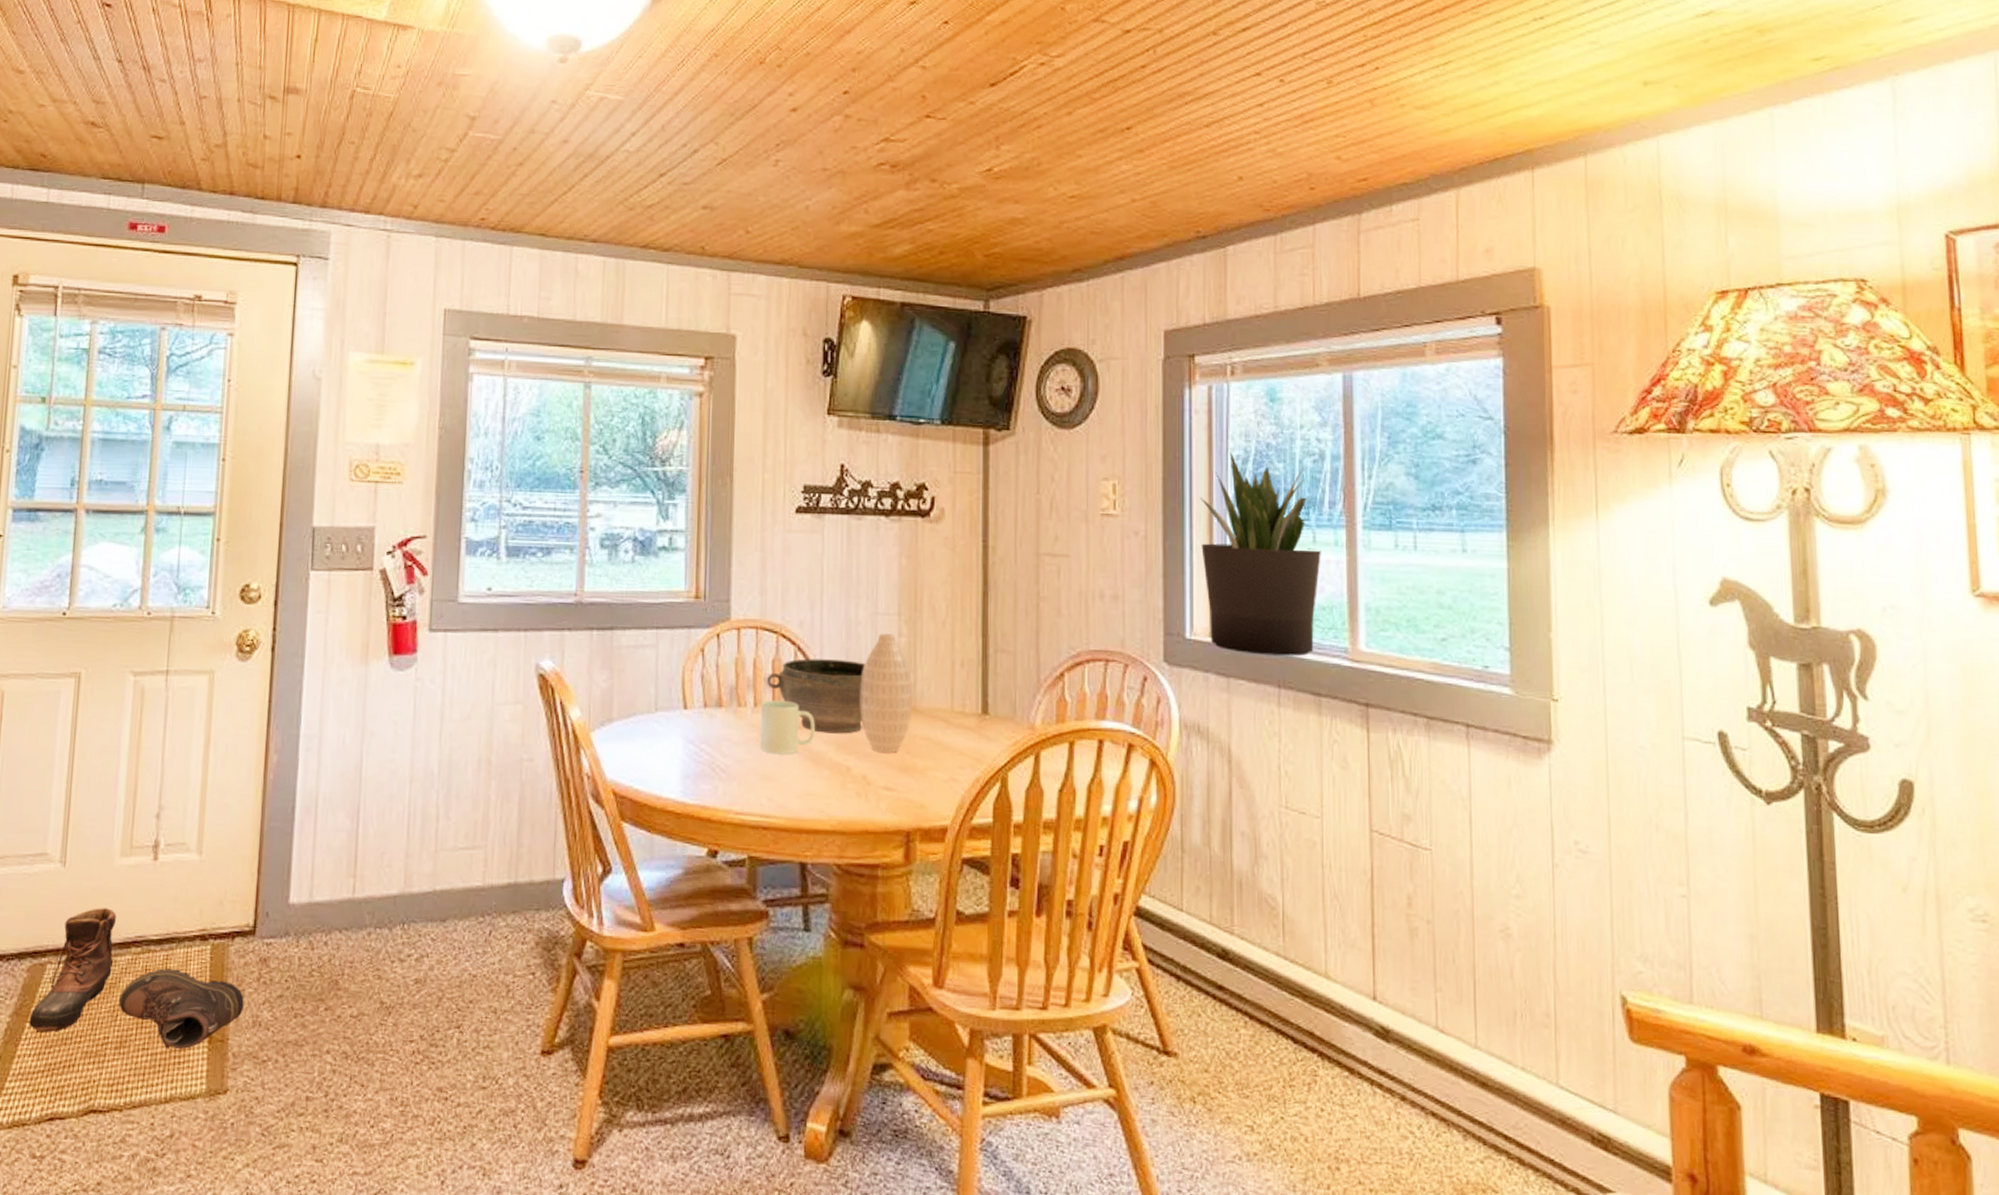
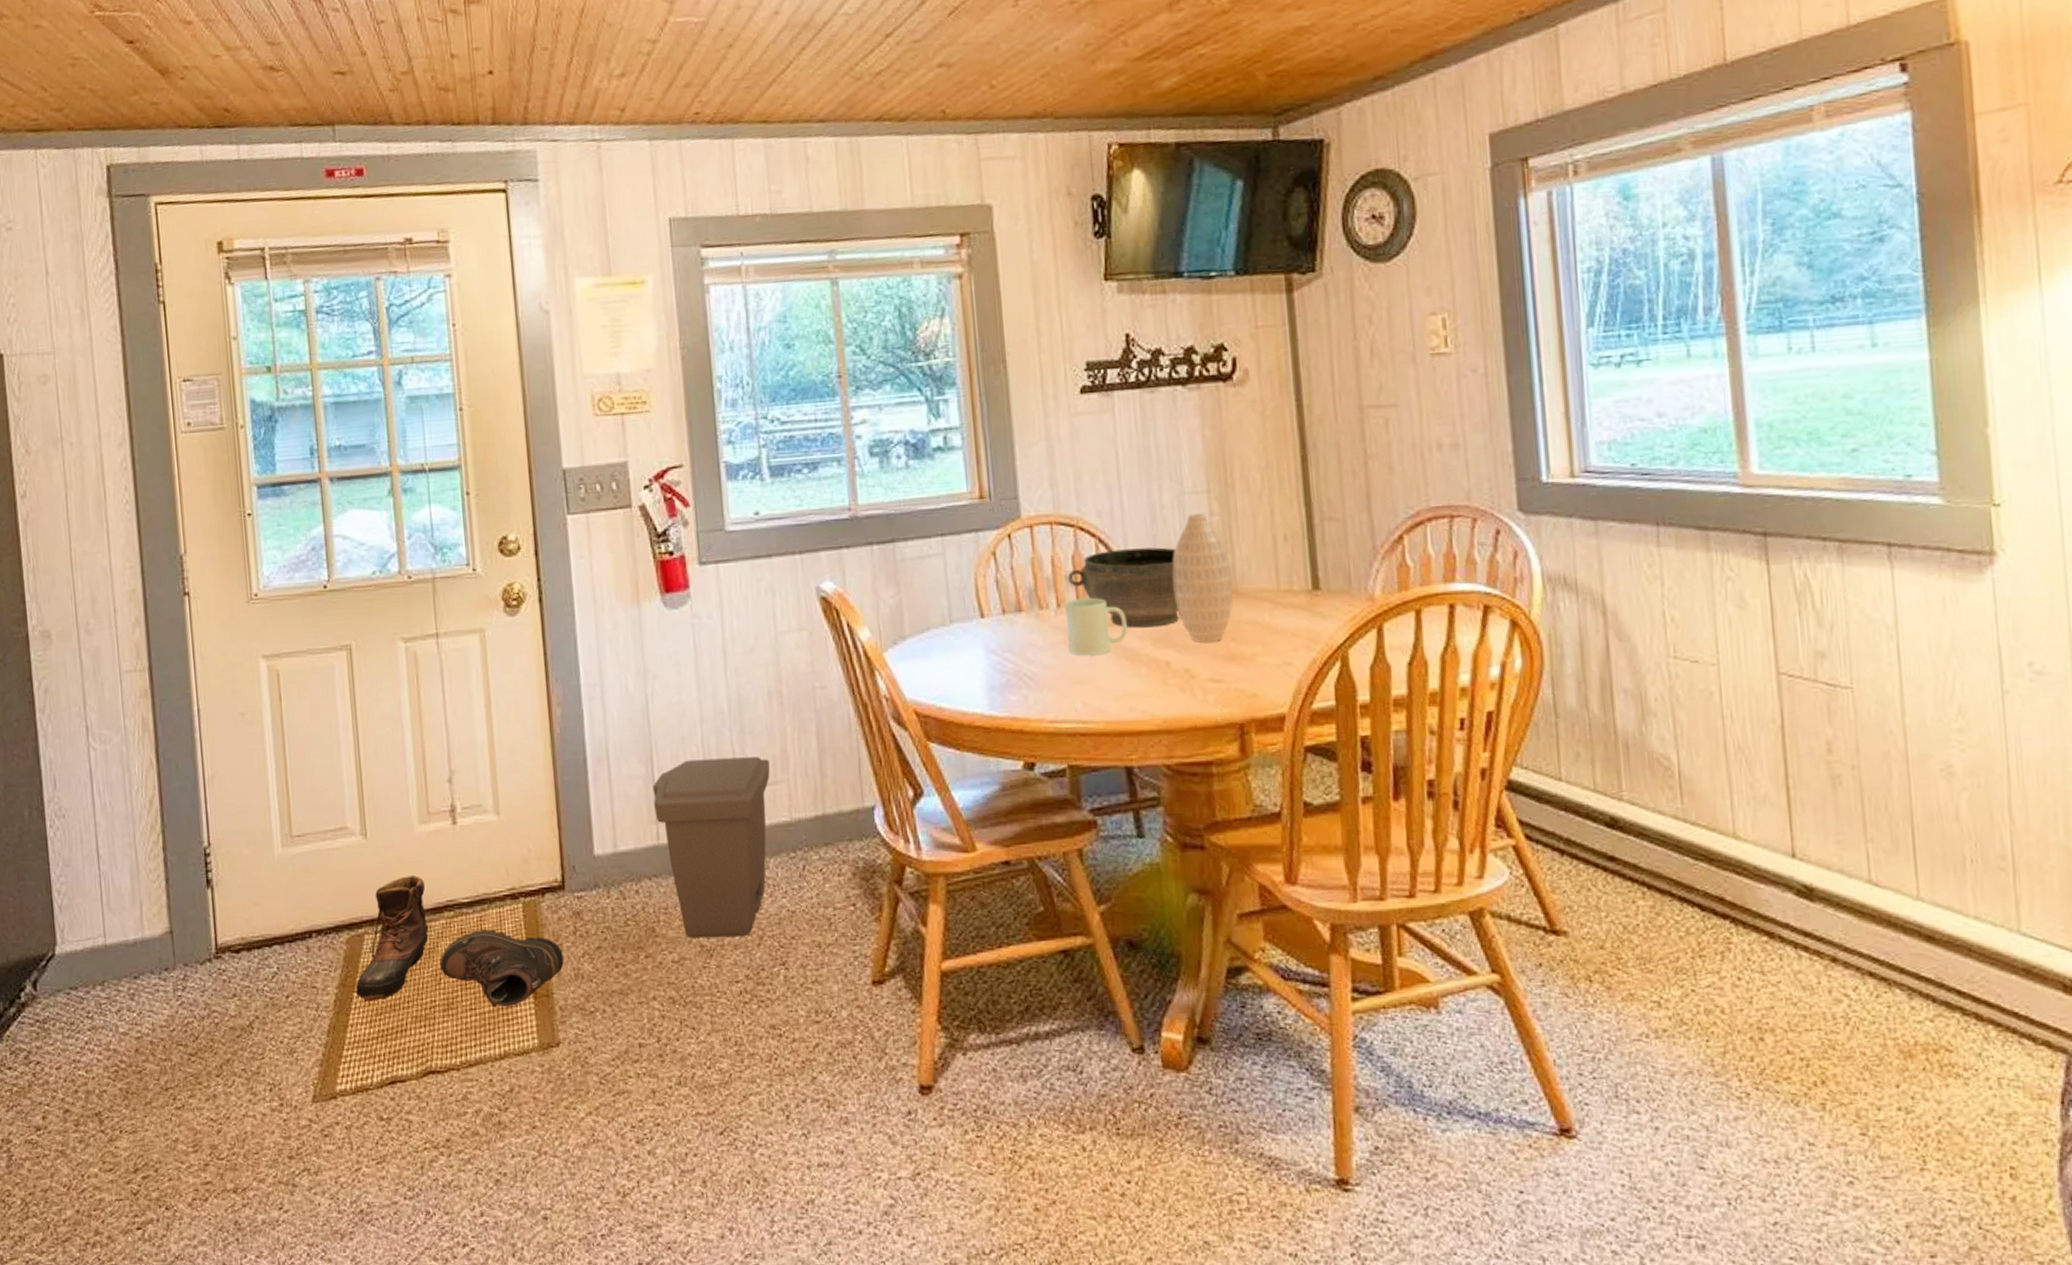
trash can: none [354,817,470,997] -> present [653,757,770,939]
planter: present [1200,451,1321,657] -> none [1547,264,1699,492]

